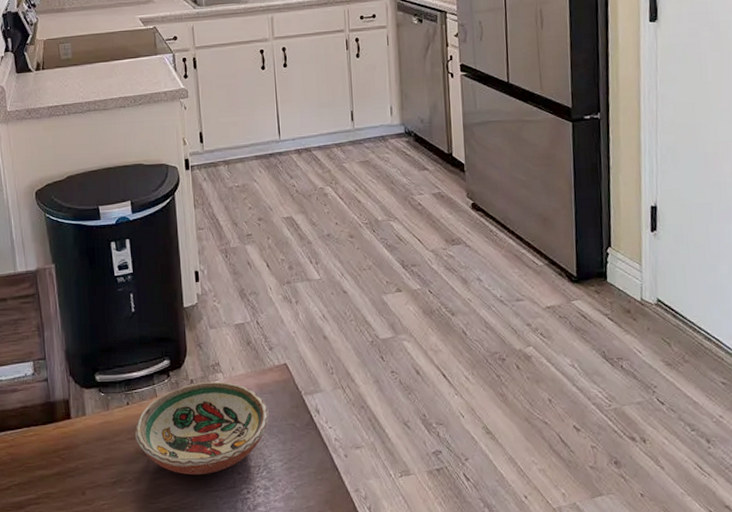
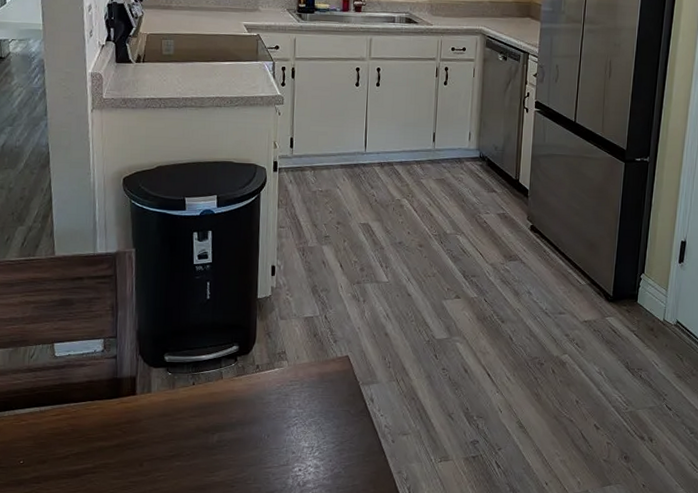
decorative bowl: present [135,381,269,476] -> none [198,368,327,453]

